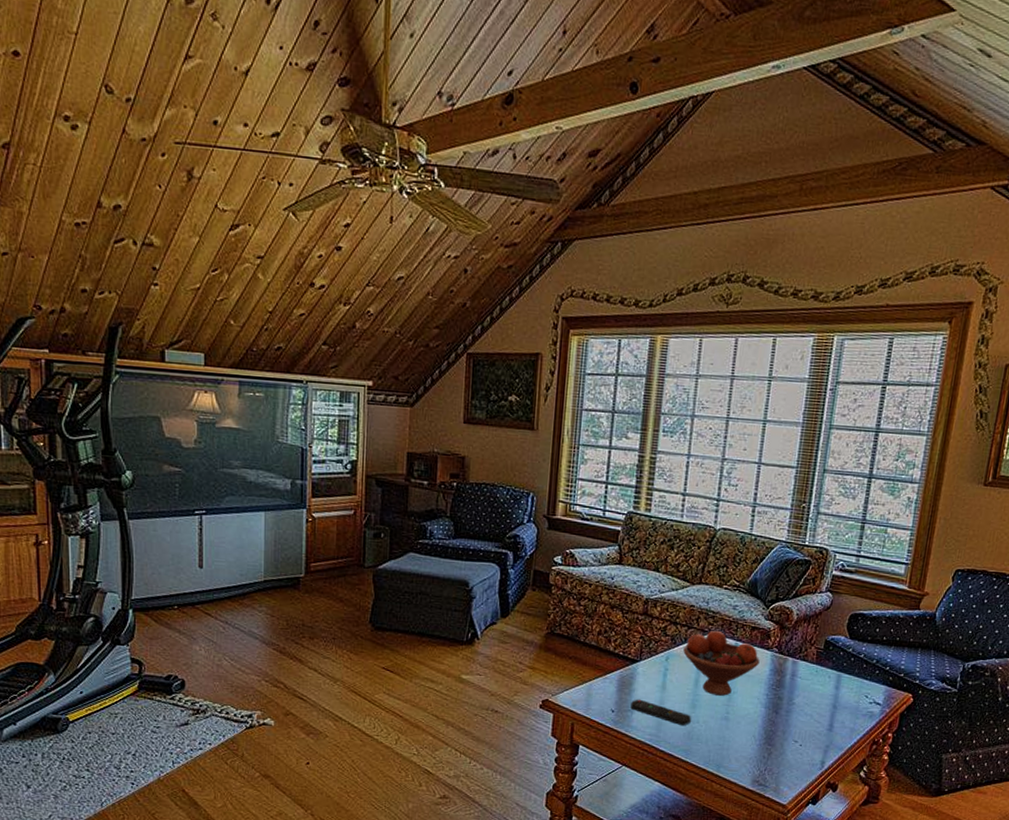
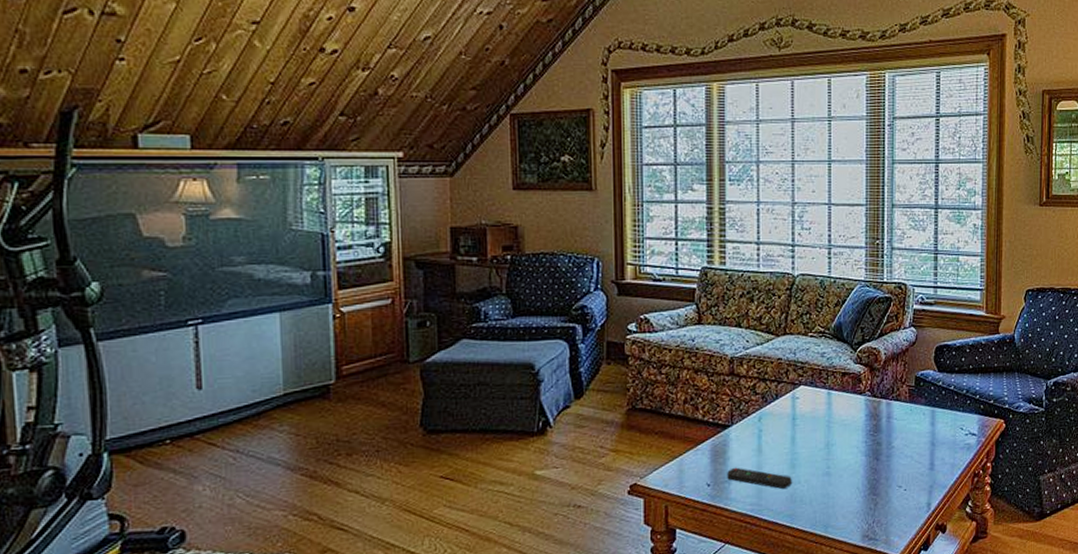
fruit bowl: present [683,630,760,696] -> none [776,381,854,451]

